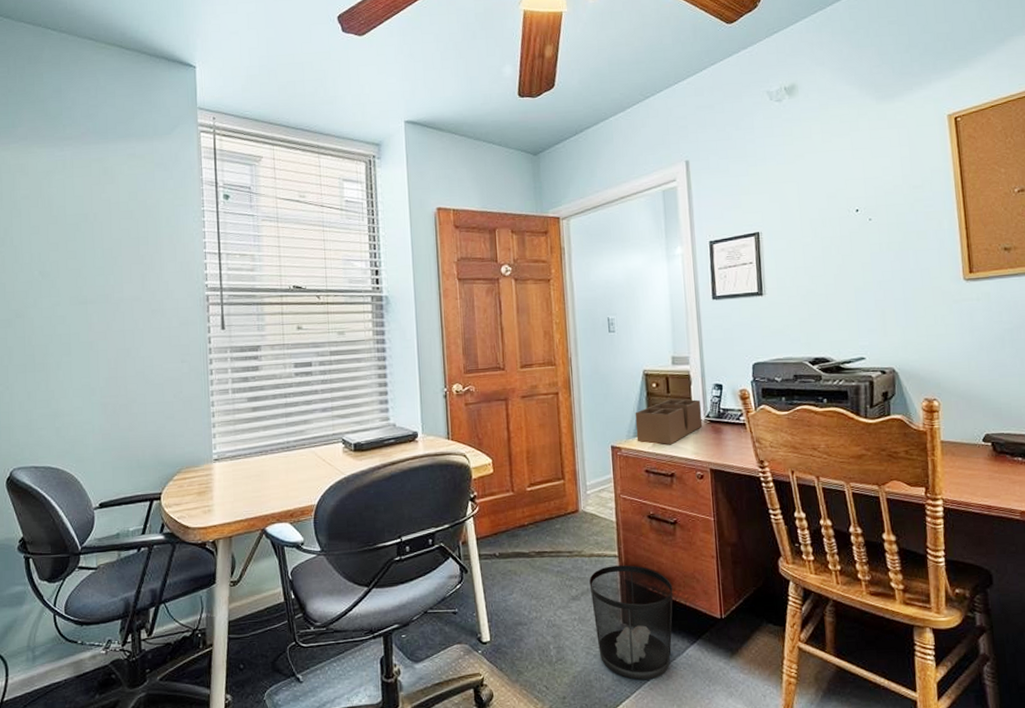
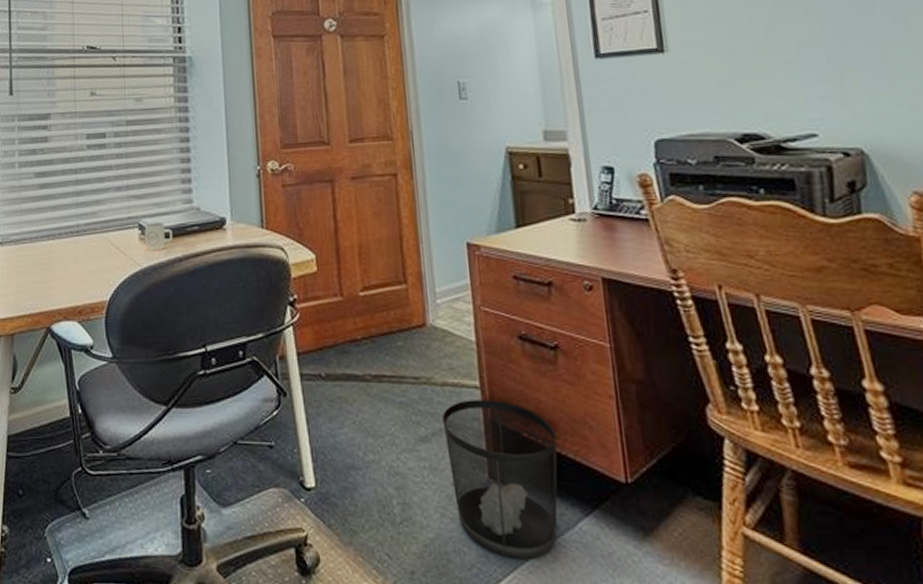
mug: none [347,437,372,462] -> present [144,223,173,251]
desk organizer: present [635,398,703,445] -> none [496,184,589,245]

